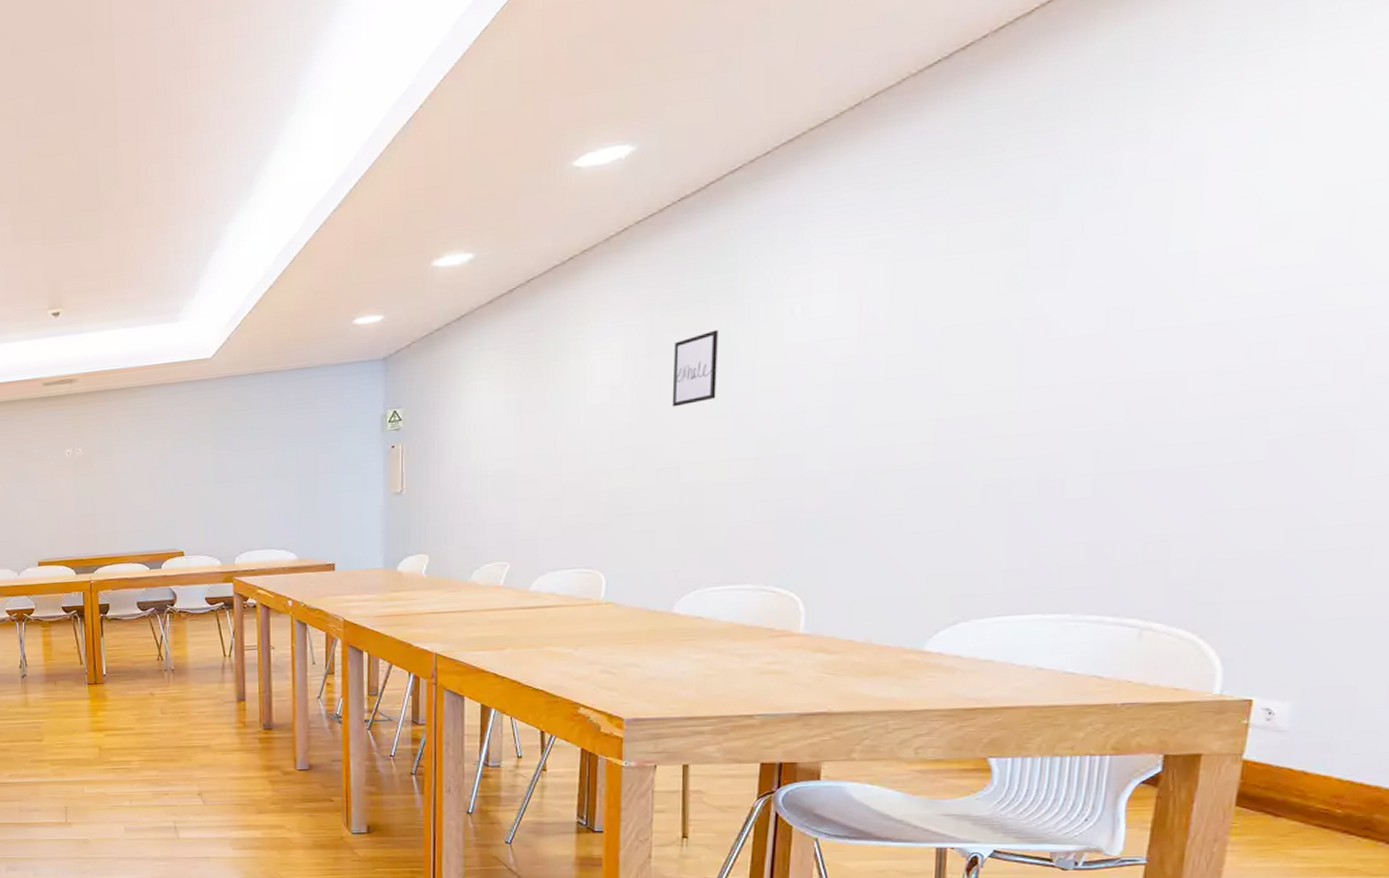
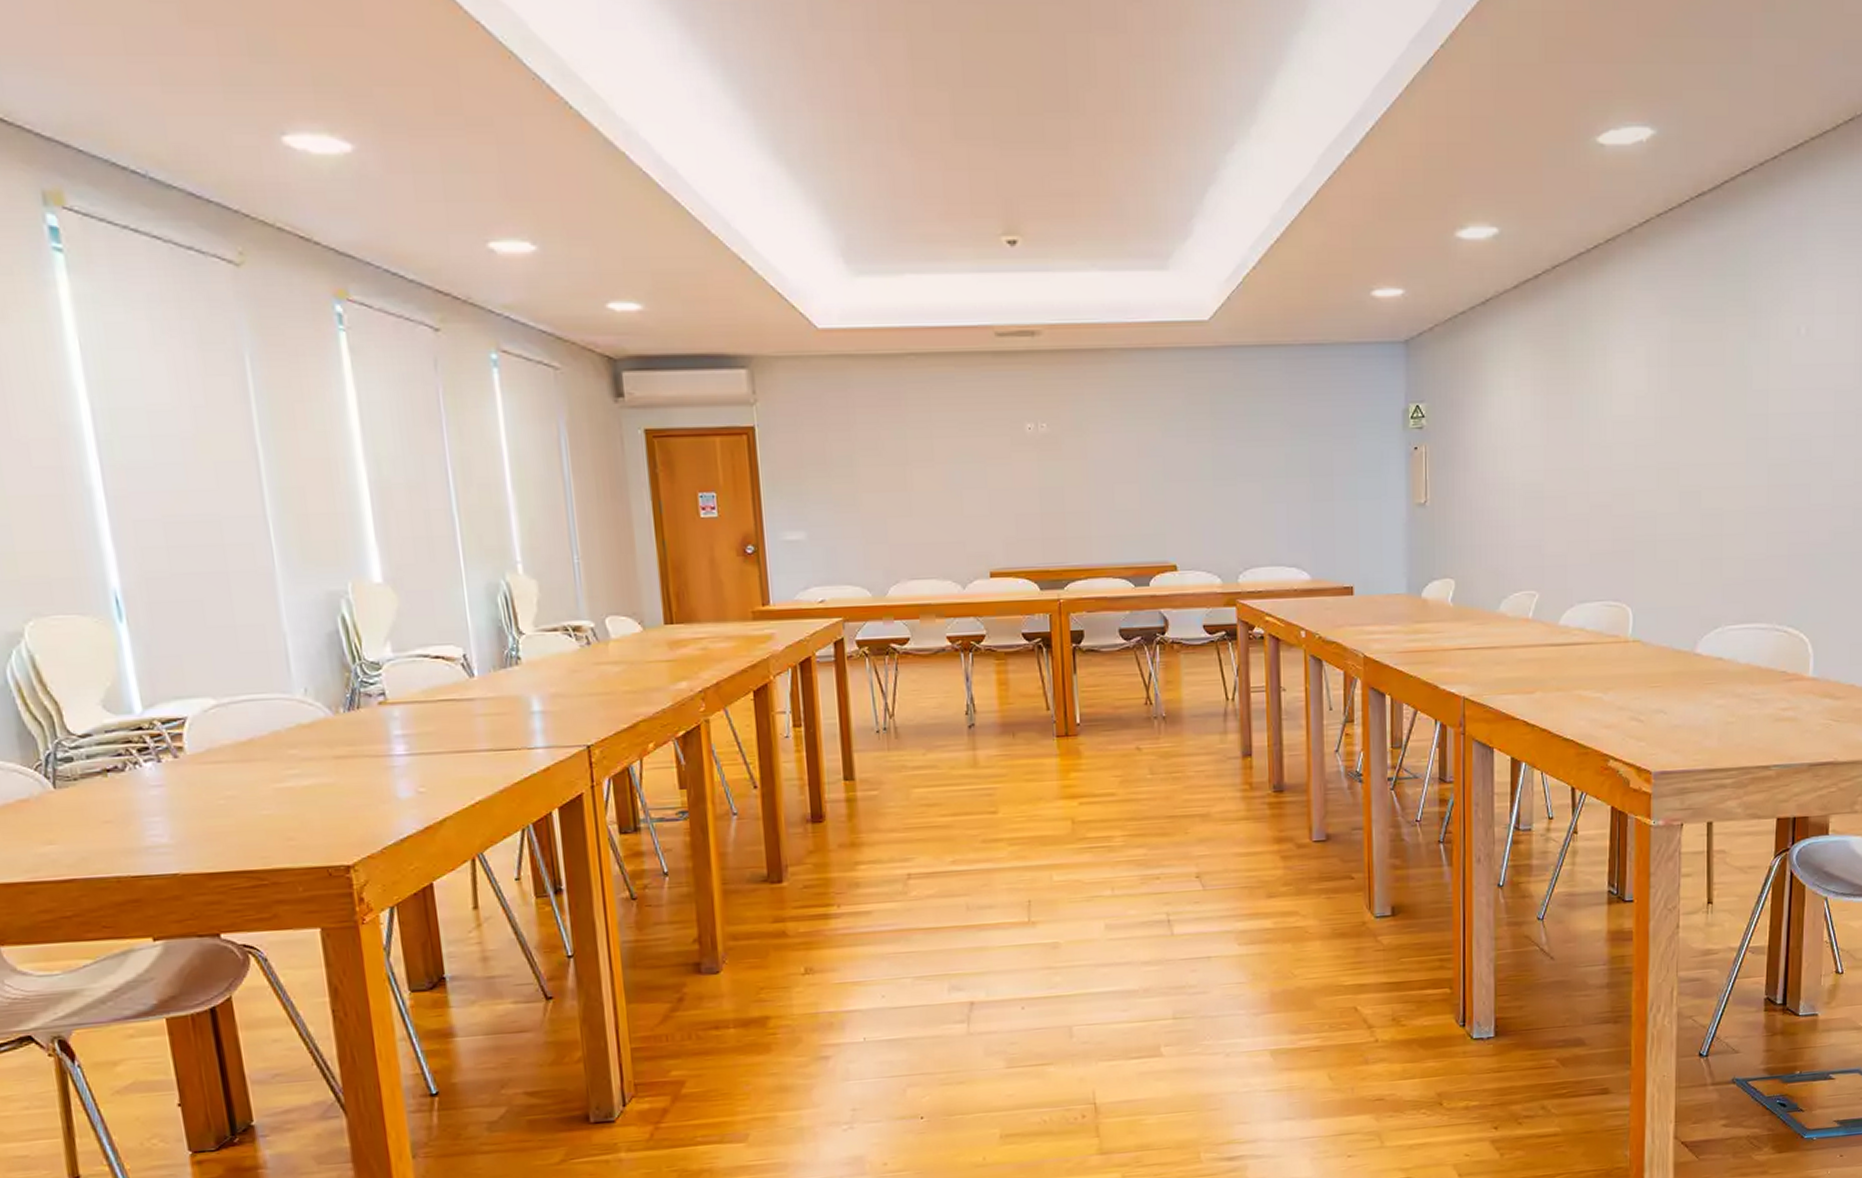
wall art: present [672,329,718,407] -> none [1692,343,1734,425]

